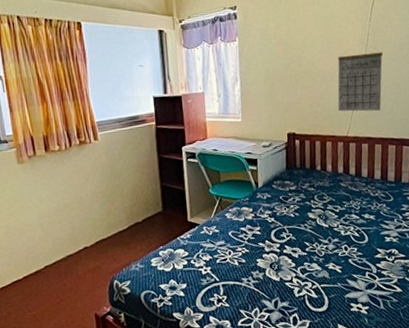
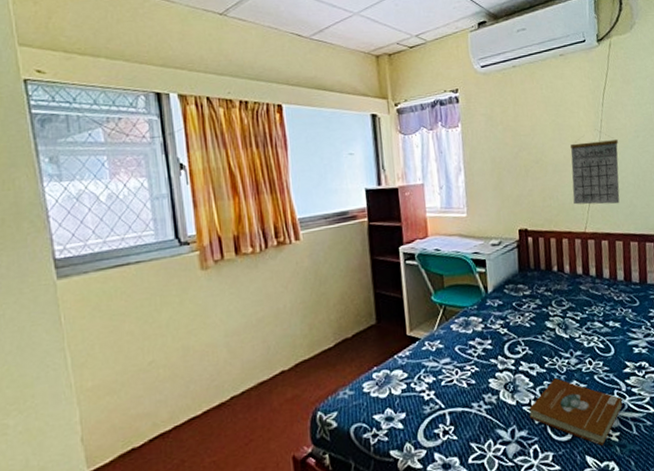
book: none [290,260,373,317] -> present [529,378,623,446]

